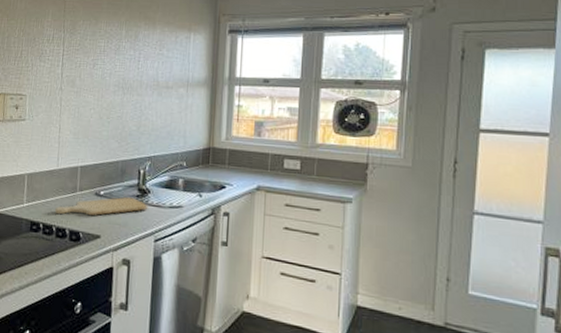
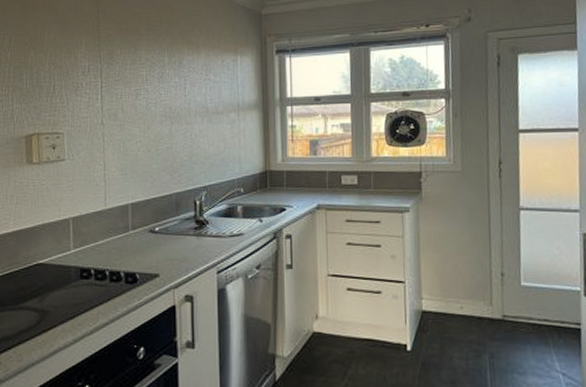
chopping board: present [54,197,148,215] -> none [106,231,208,258]

